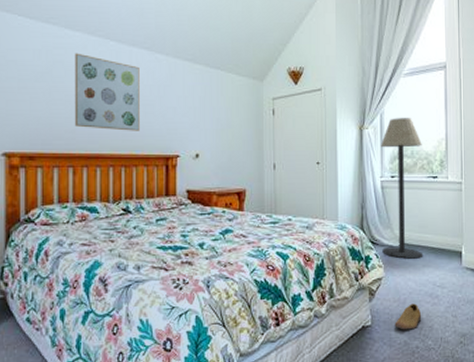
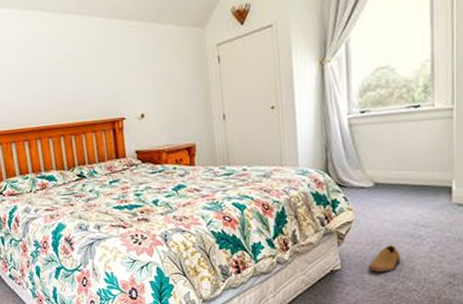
wall art: present [74,53,140,131] -> none [13,30,84,103]
floor lamp: present [381,118,424,259] -> none [347,41,403,200]

